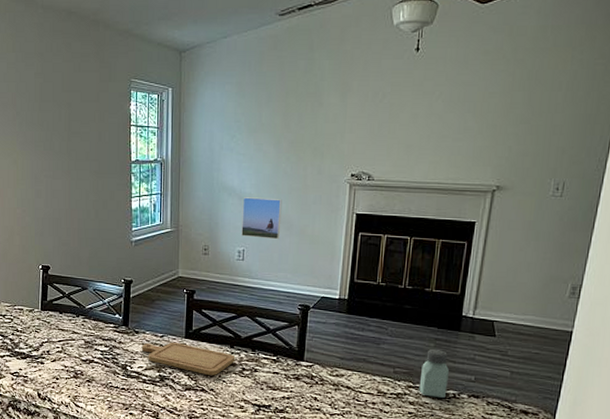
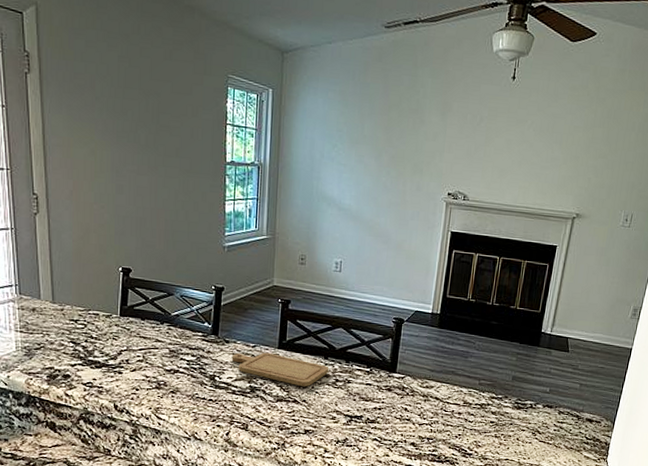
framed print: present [241,197,282,240] -> none [339,208,381,253]
saltshaker: present [419,349,449,398] -> none [500,363,528,408]

